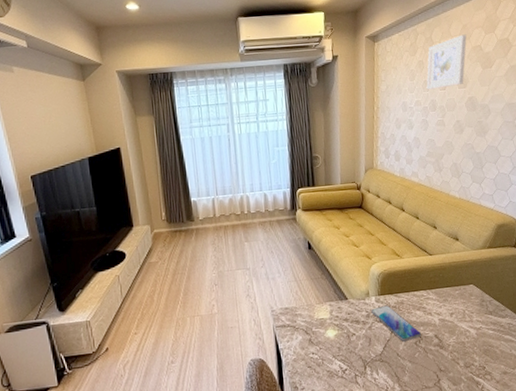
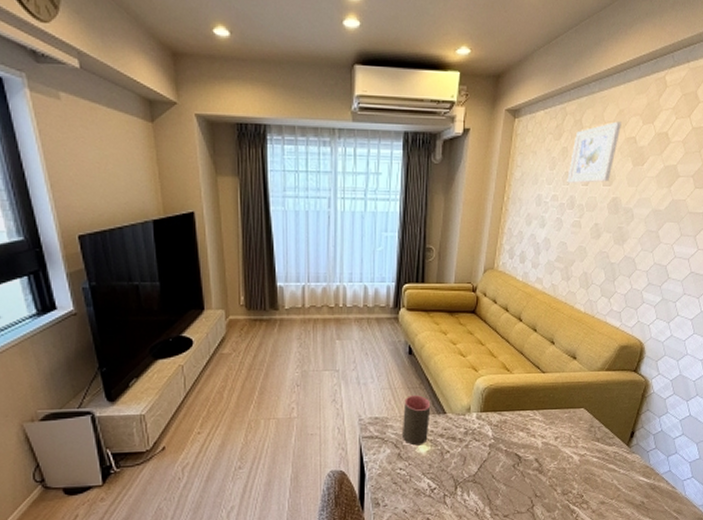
cup: none [309,285,334,331] -> present [401,395,431,446]
smartphone: present [371,305,422,342] -> none [470,423,522,463]

